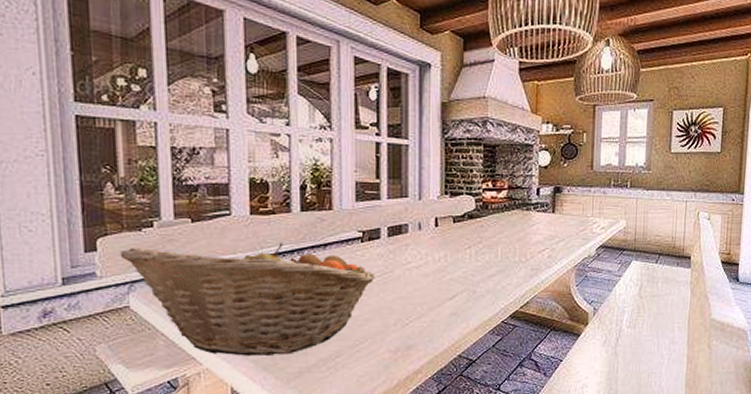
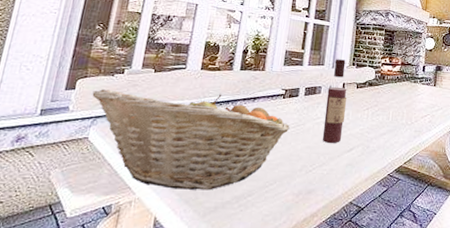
wine bottle: none [416,188,443,292] -> present [322,59,348,144]

